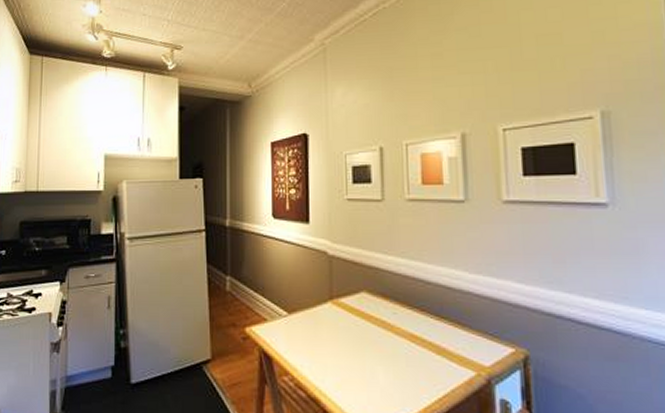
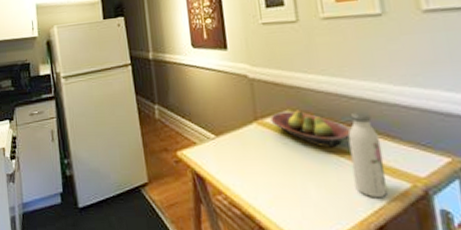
fruit bowl: none [346,291,424,333] -> present [270,110,351,148]
water bottle: none [420,297,453,386] -> present [348,111,387,199]

